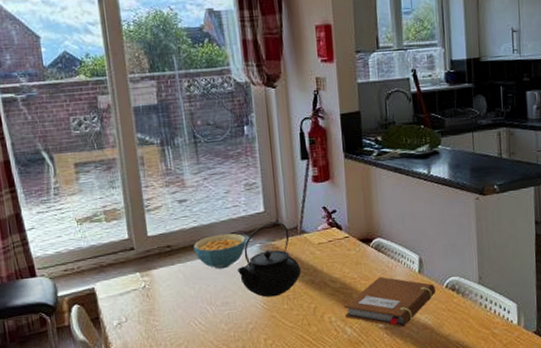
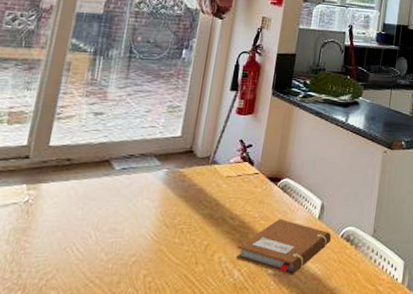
cereal bowl: present [193,233,247,269] -> none [95,153,155,191]
teapot: present [238,222,302,298] -> none [136,149,203,228]

